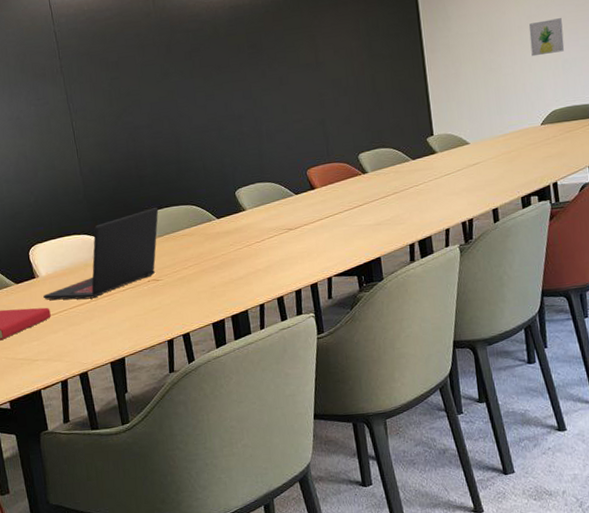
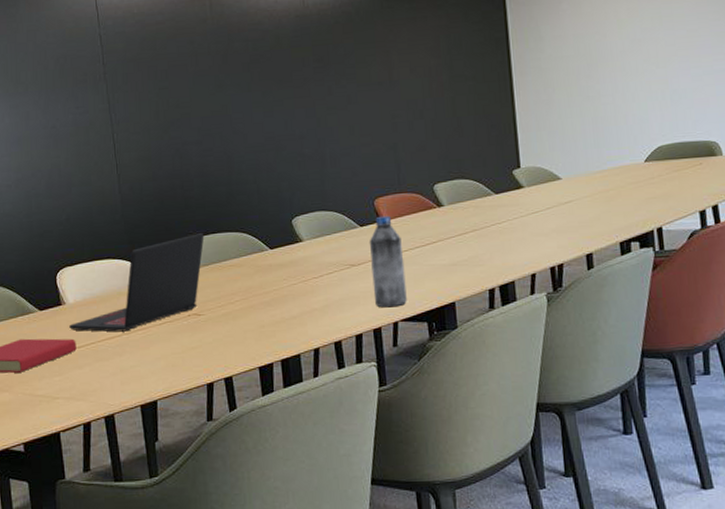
water bottle: none [303,183,339,265] -> present [369,215,407,308]
wall art: present [528,18,565,57] -> none [632,44,674,85]

